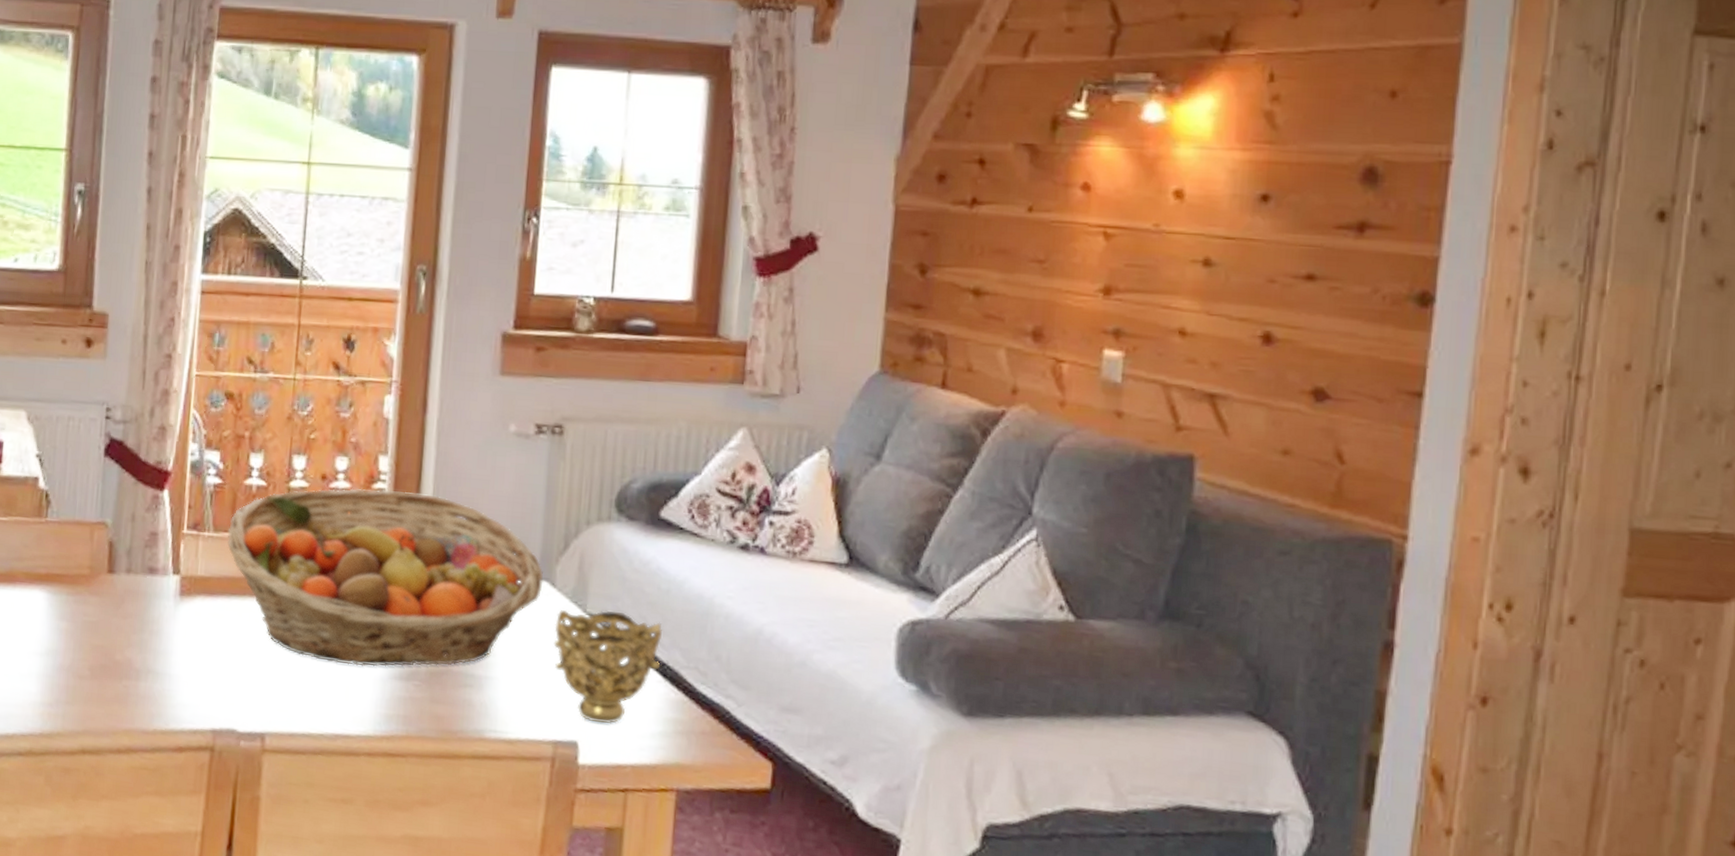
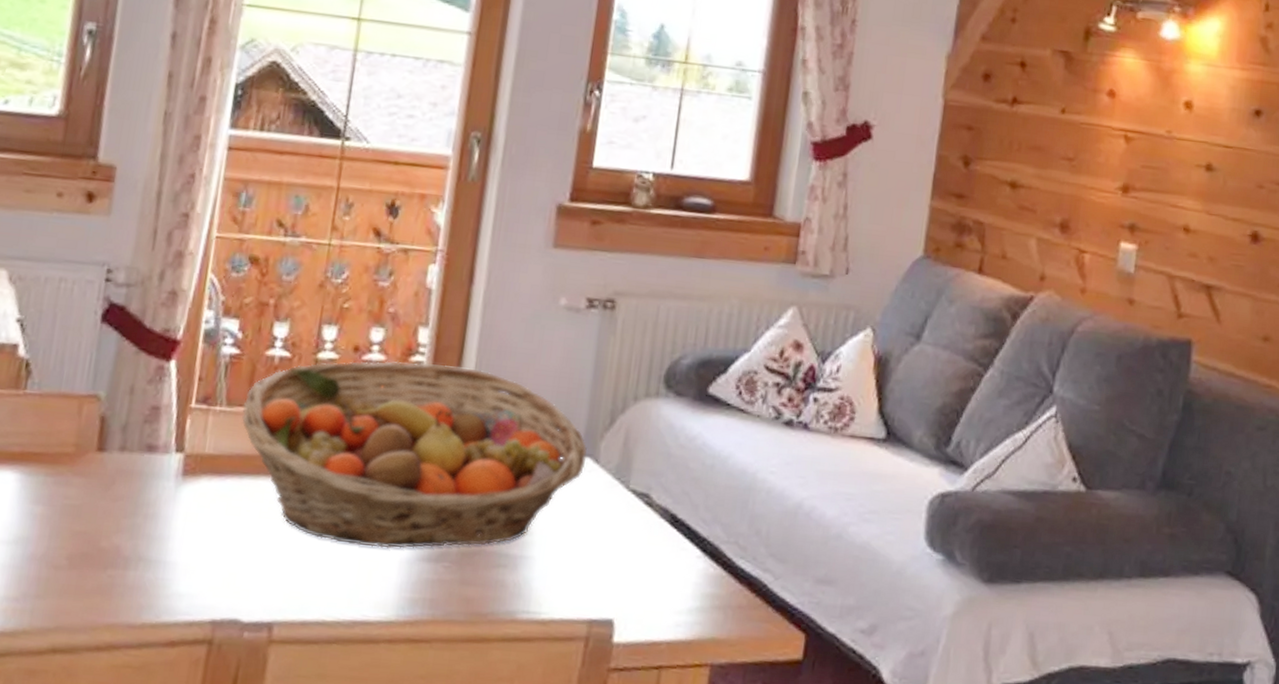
decorative bowl: present [553,609,663,725] -> none [593,486,706,601]

